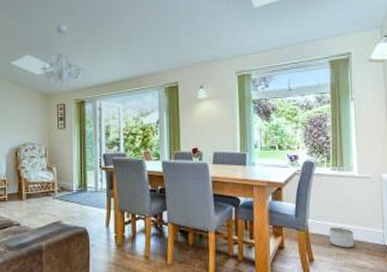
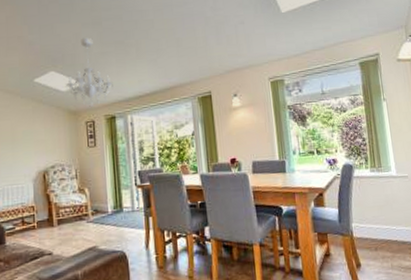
planter: present [329,226,355,248] -> none [373,229,399,250]

